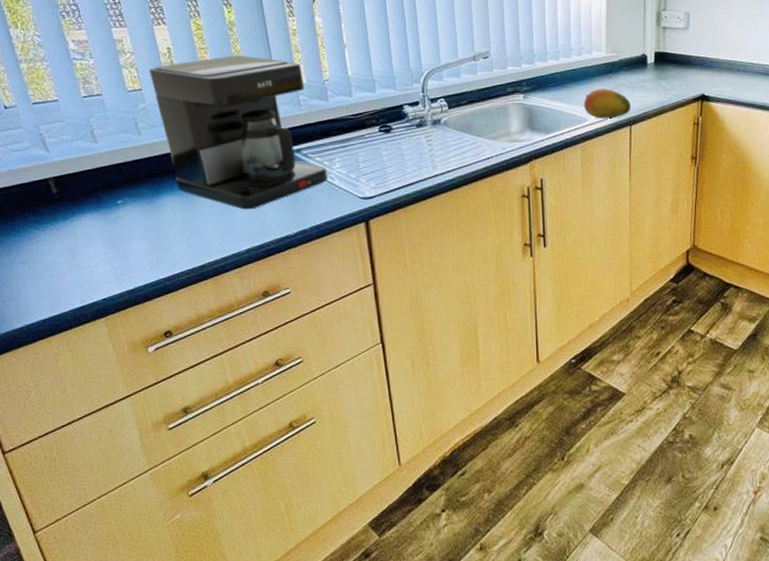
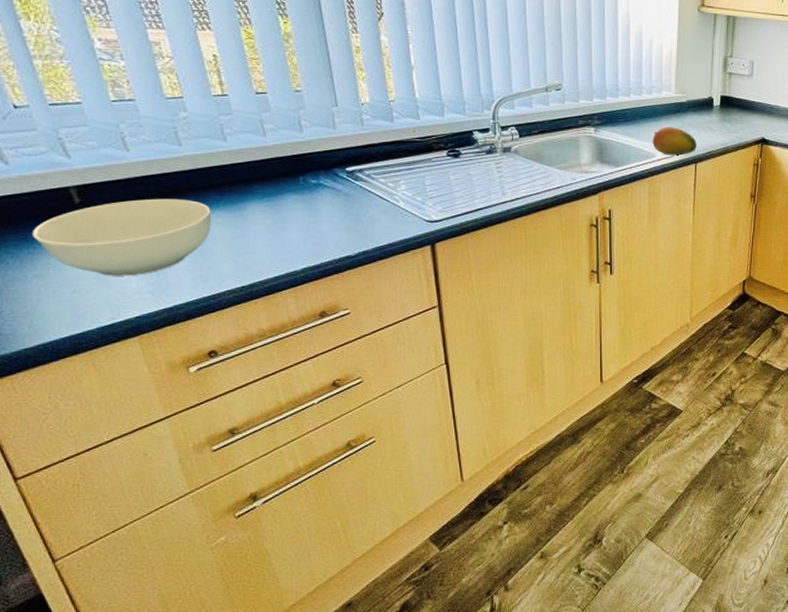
bowl: none [18,185,166,261] -> present [32,198,211,276]
coffee maker: present [149,55,327,210] -> none [191,68,392,229]

